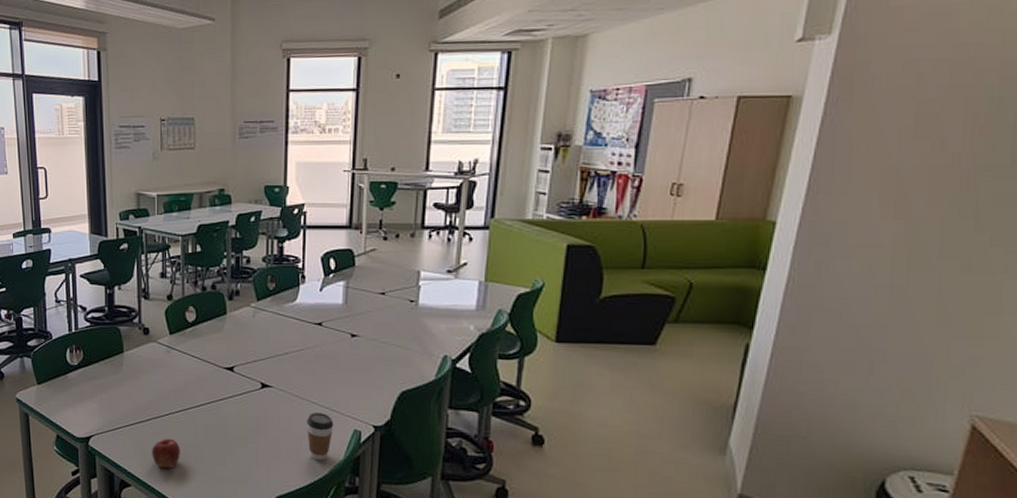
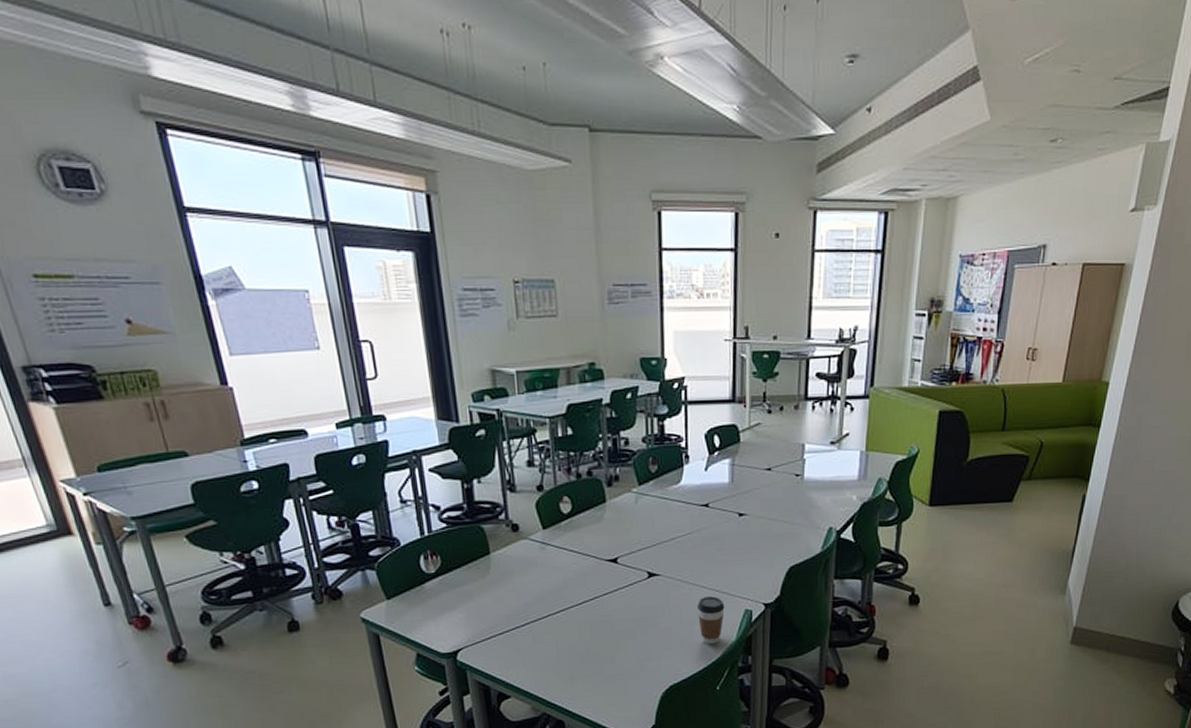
apple: present [152,438,180,469] -> none [531,641,564,675]

